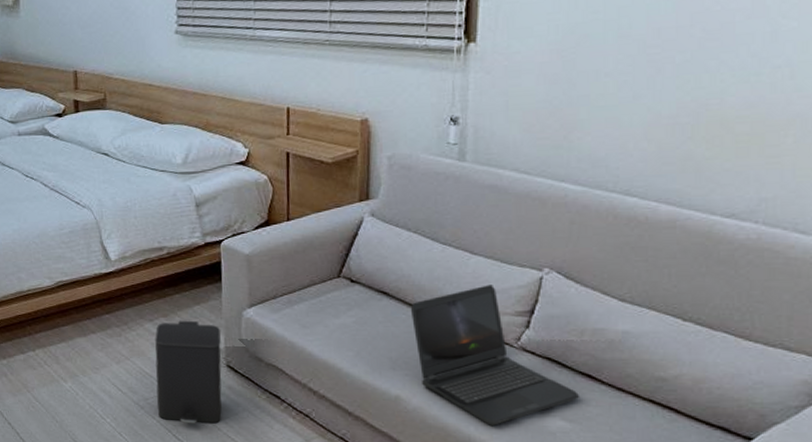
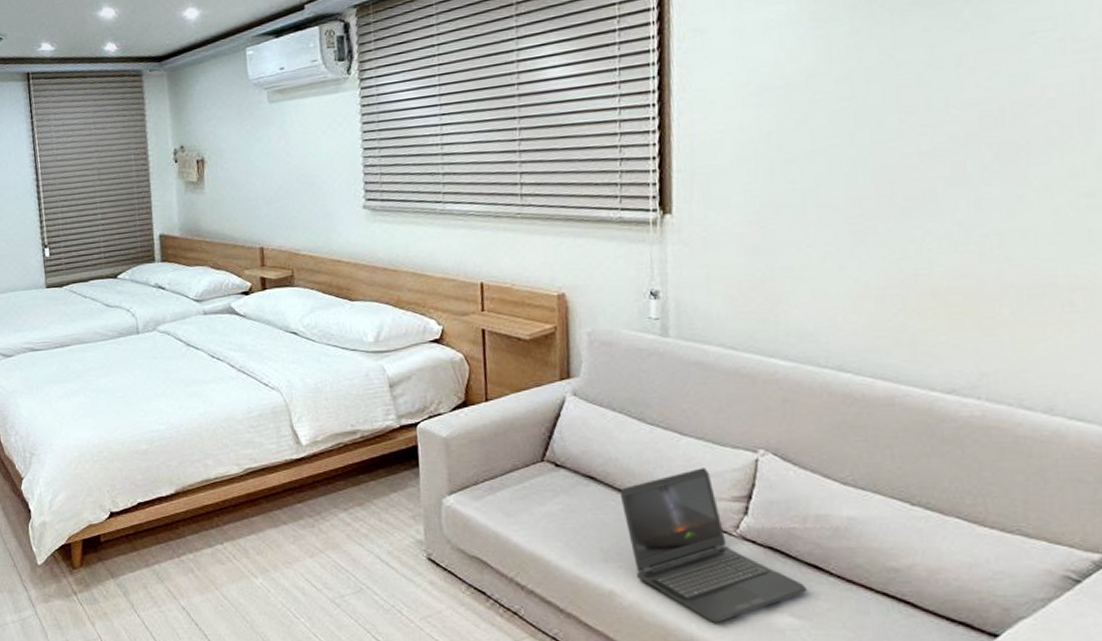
pedal bin: present [155,320,222,424] -> none [350,509,424,623]

